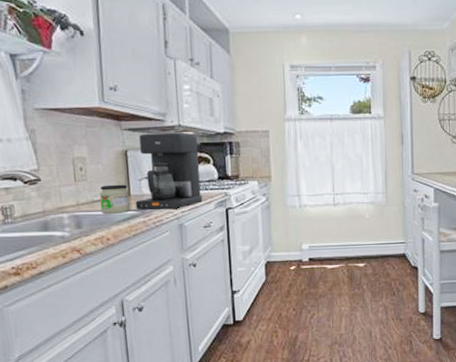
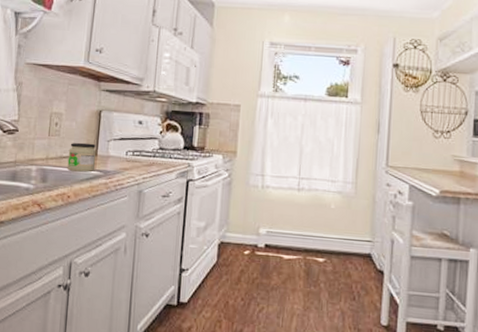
coffee maker: present [135,132,203,210] -> none [100,96,170,175]

